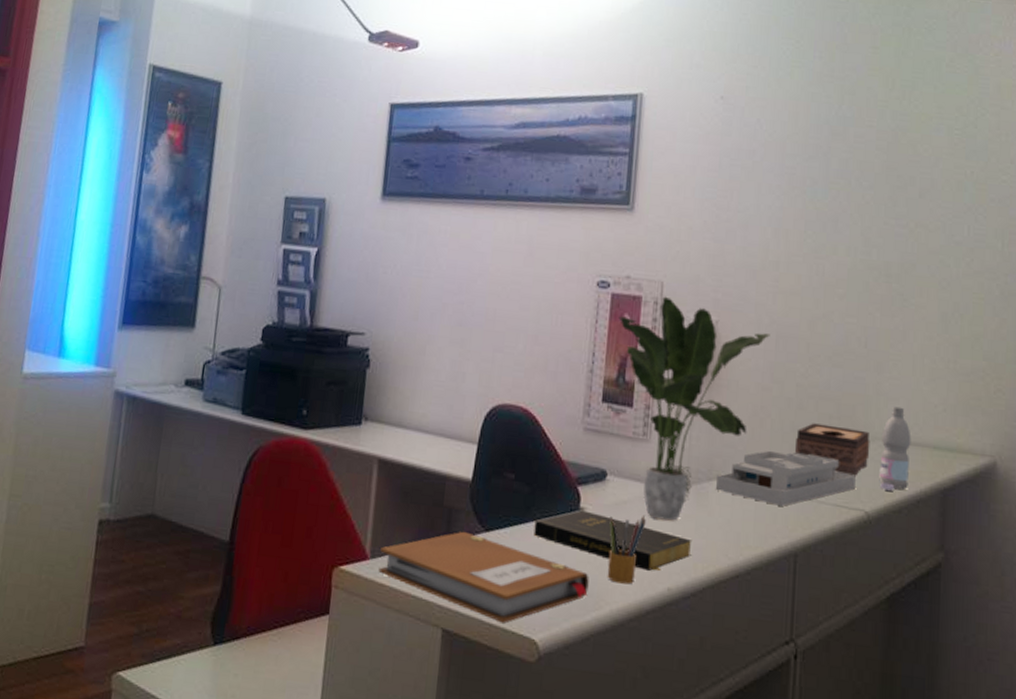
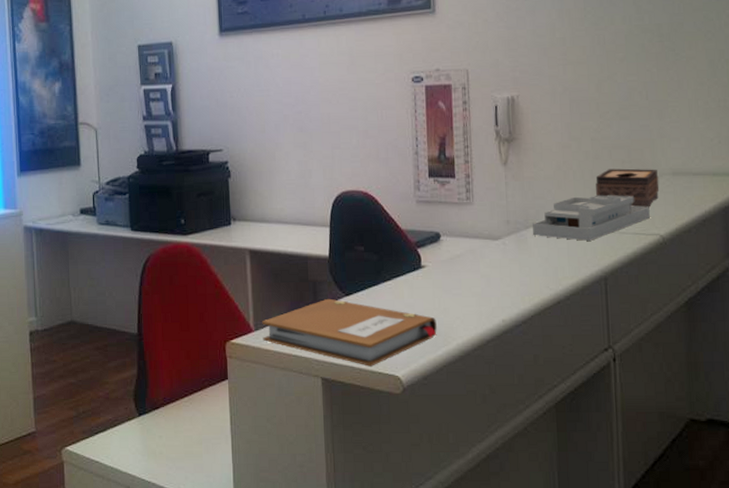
book: present [533,510,693,571] -> none [386,267,519,308]
pencil box: present [607,514,646,584] -> none [447,264,478,322]
potted plant: present [618,296,770,521] -> none [434,81,564,266]
water bottle: present [879,406,912,491] -> none [668,145,695,215]

